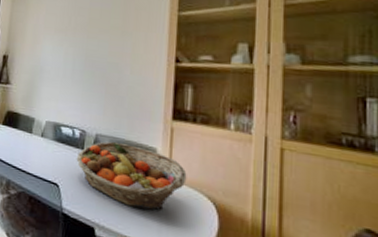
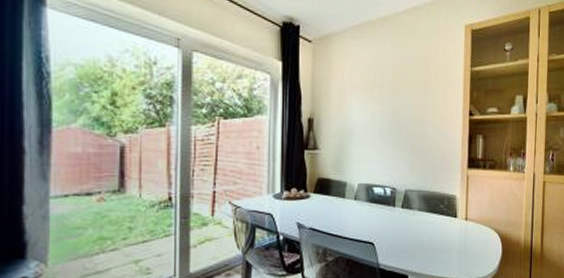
fruit basket: present [76,141,187,211] -> none [388,194,479,250]

